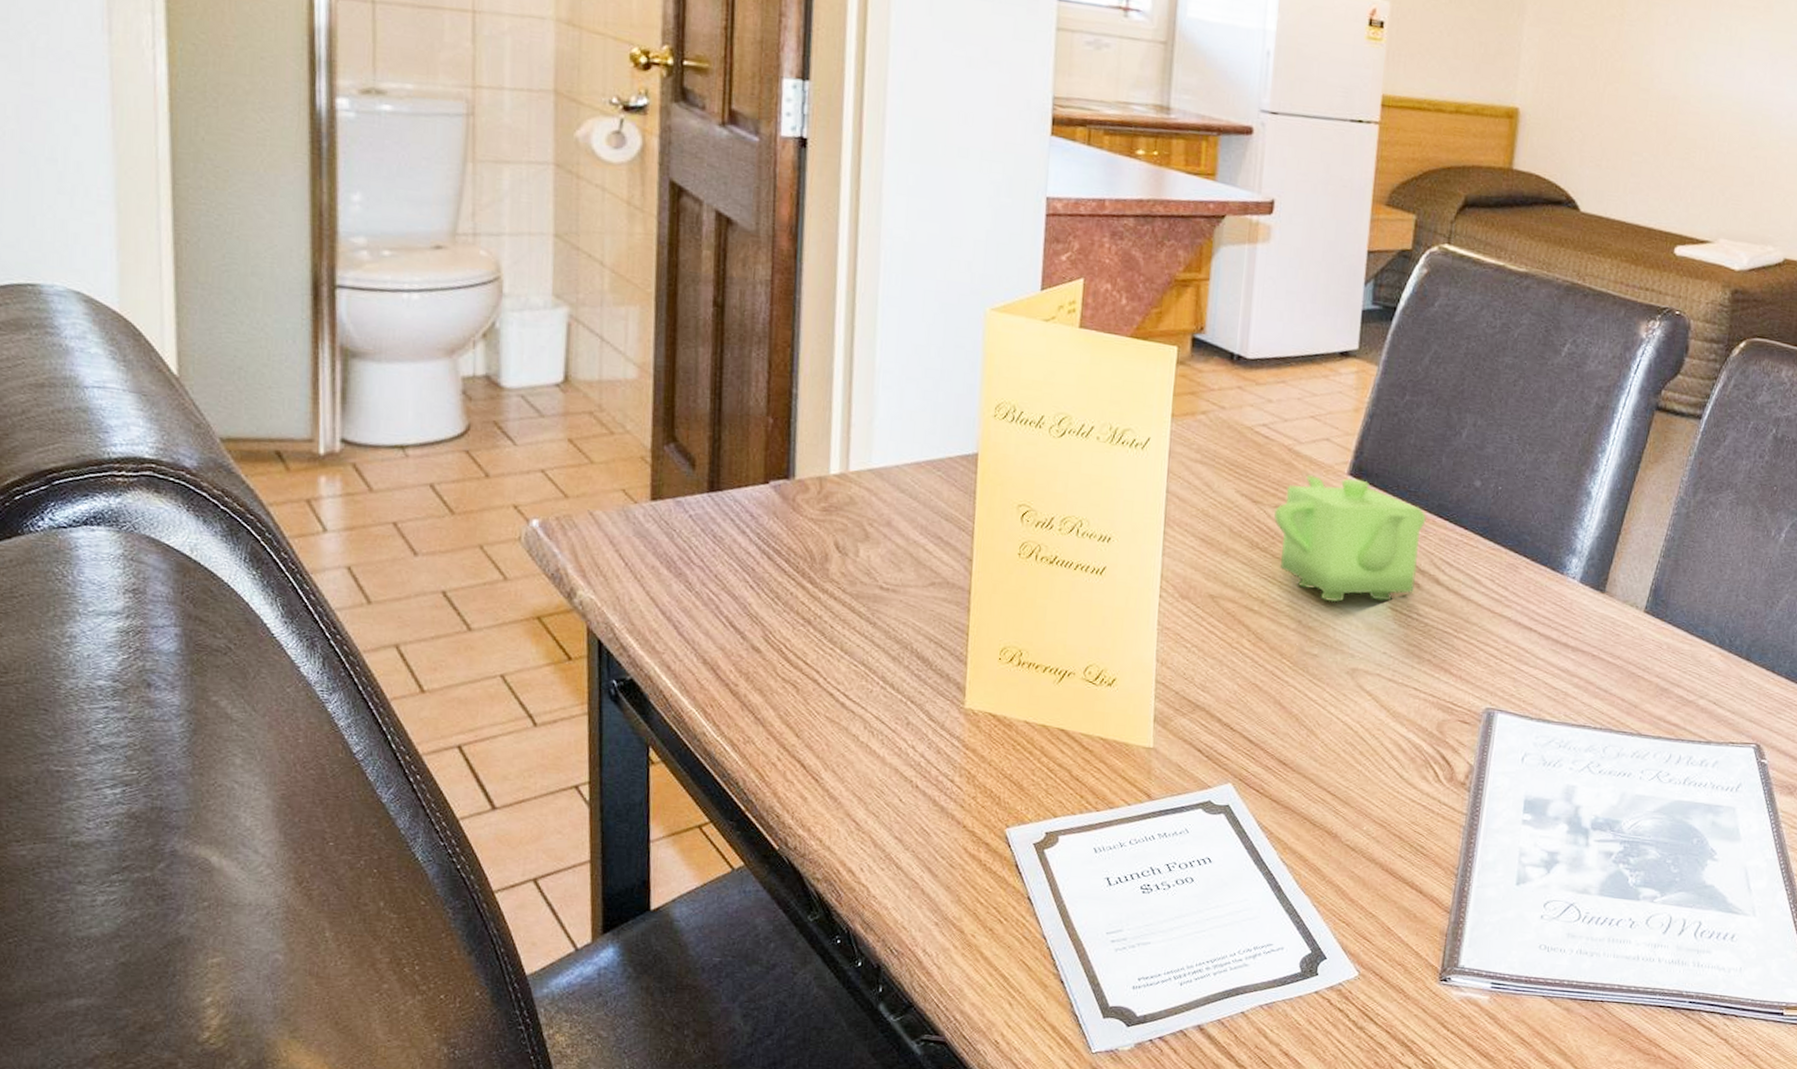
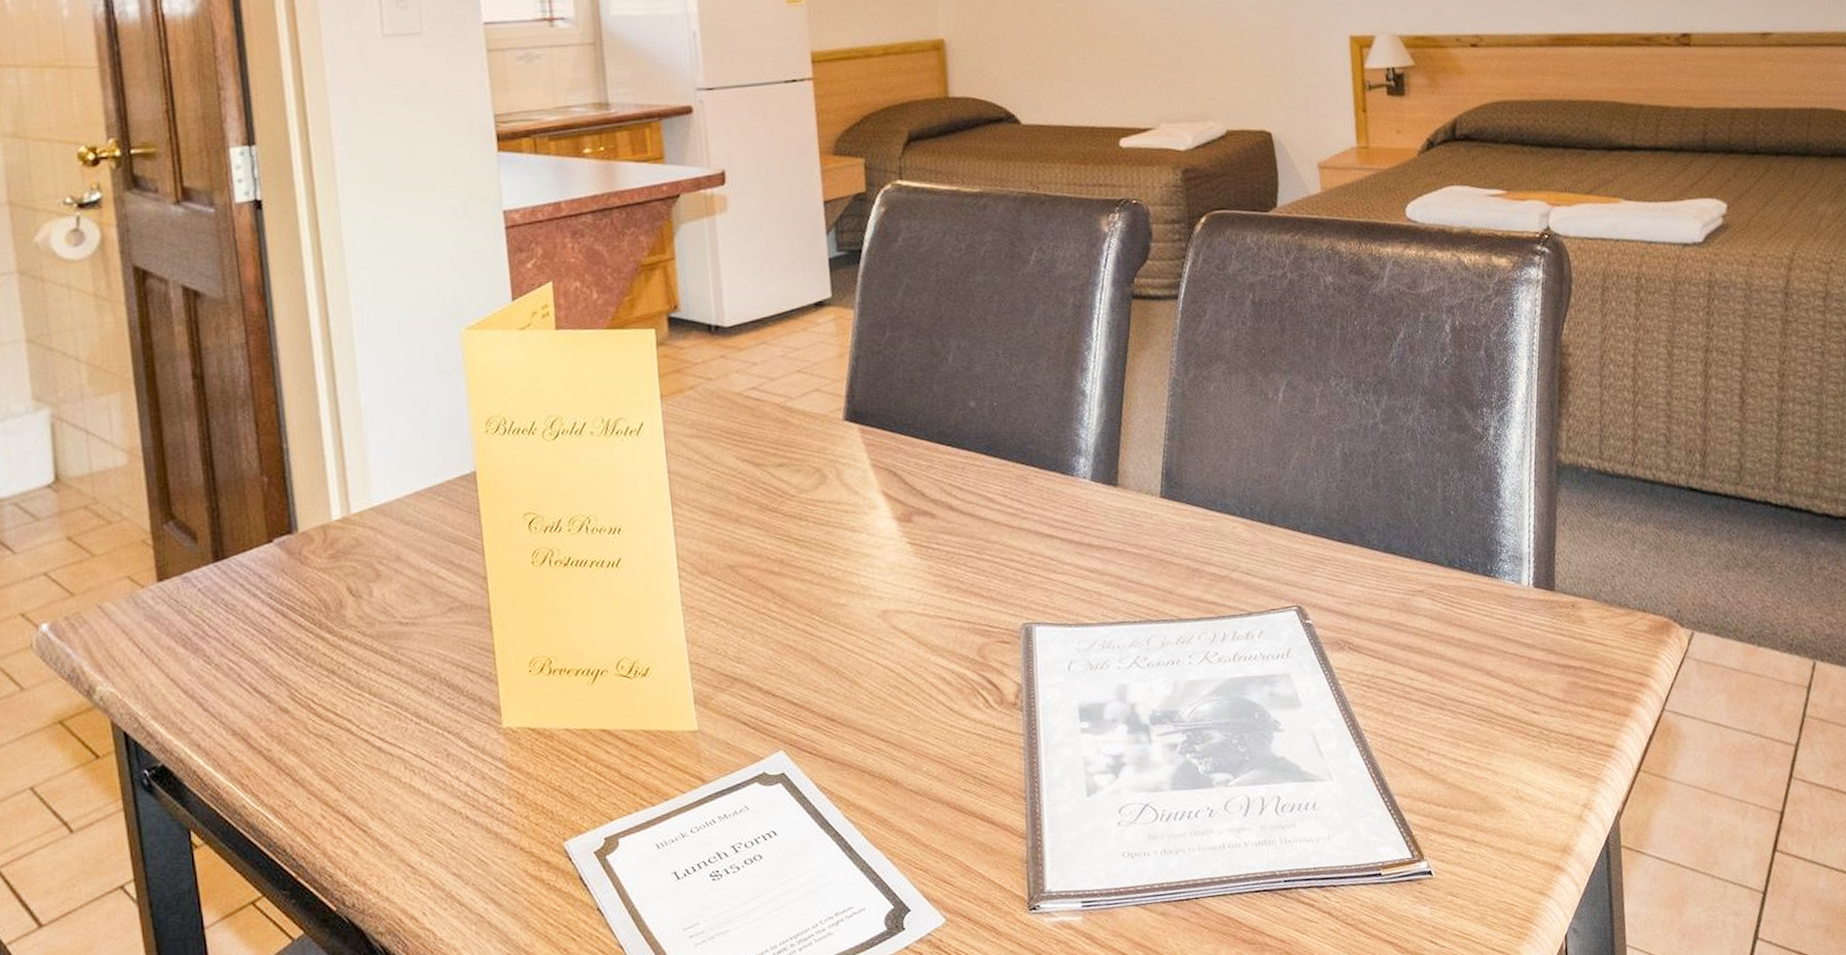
teapot: present [1274,475,1426,603] -> none [777,422,929,549]

